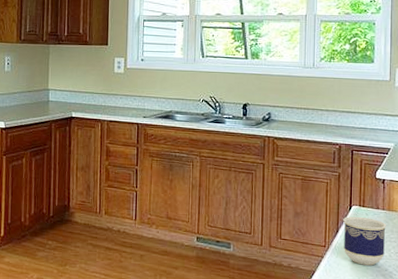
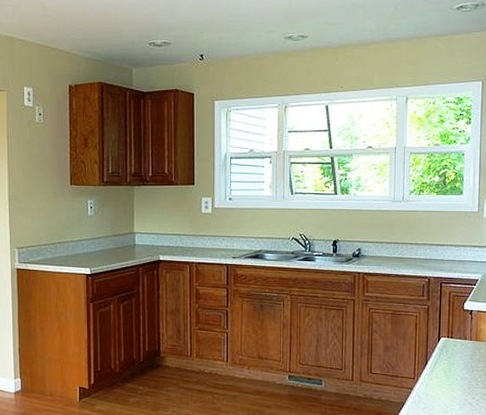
cup: present [343,216,386,266] -> none [432,347,473,395]

